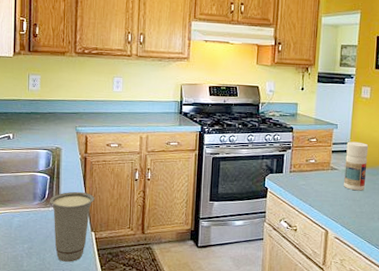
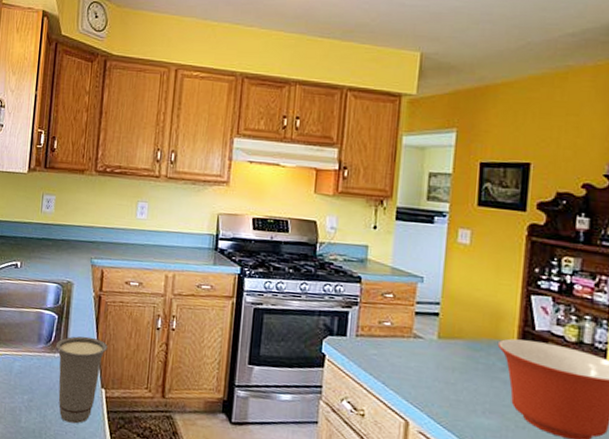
pill bottle: present [344,141,369,191] -> none [432,301,468,371]

